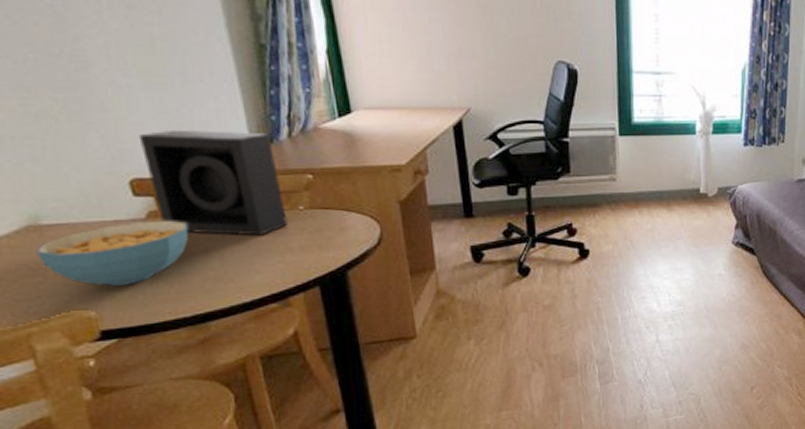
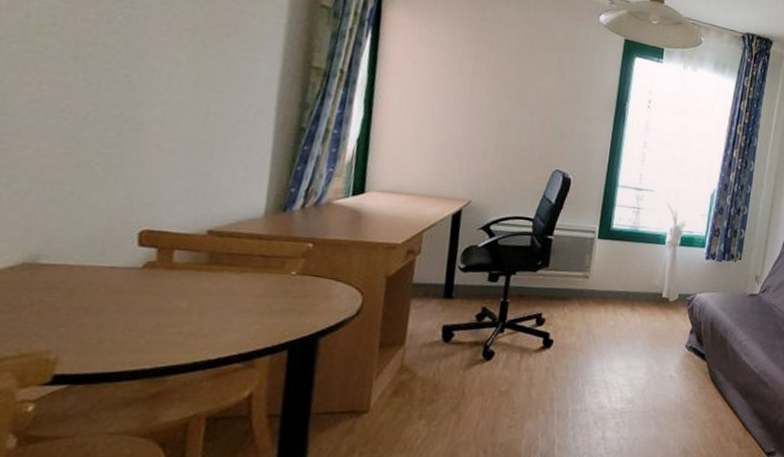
cereal bowl: present [37,220,189,286] -> none [21,270,180,331]
speaker: present [138,130,288,236] -> none [156,190,285,295]

